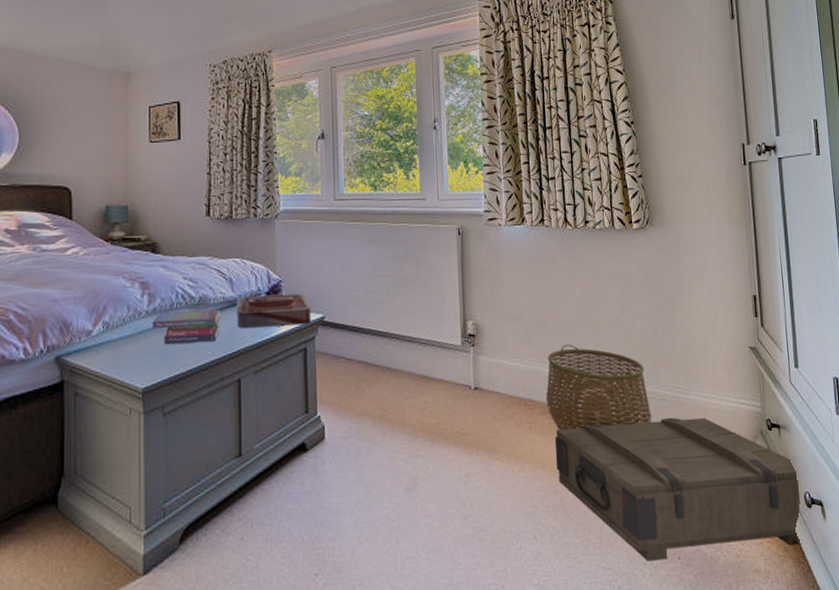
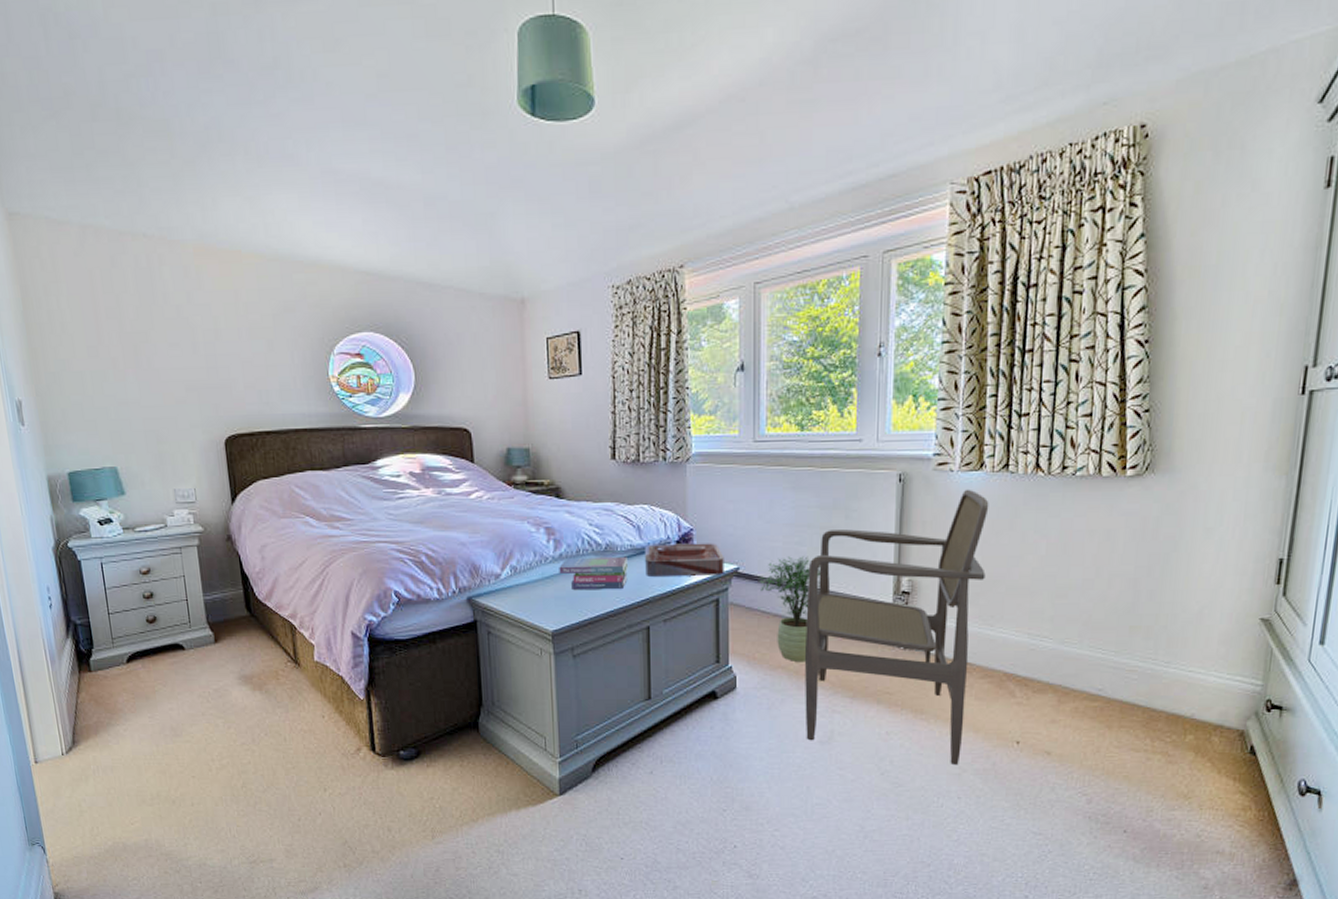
potted plant: none [342,304,398,407] -> present [758,556,821,661]
armchair: none [386,240,536,504] -> present [805,489,989,766]
basket: present [545,344,652,430] -> none [987,606,1116,695]
ammo crate: present [555,417,803,562] -> none [991,690,1294,832]

